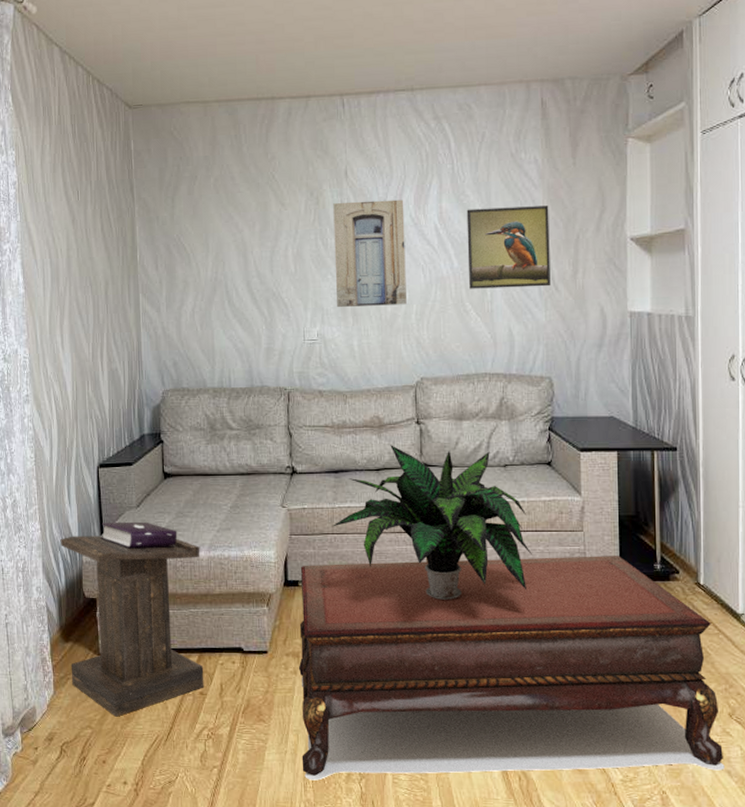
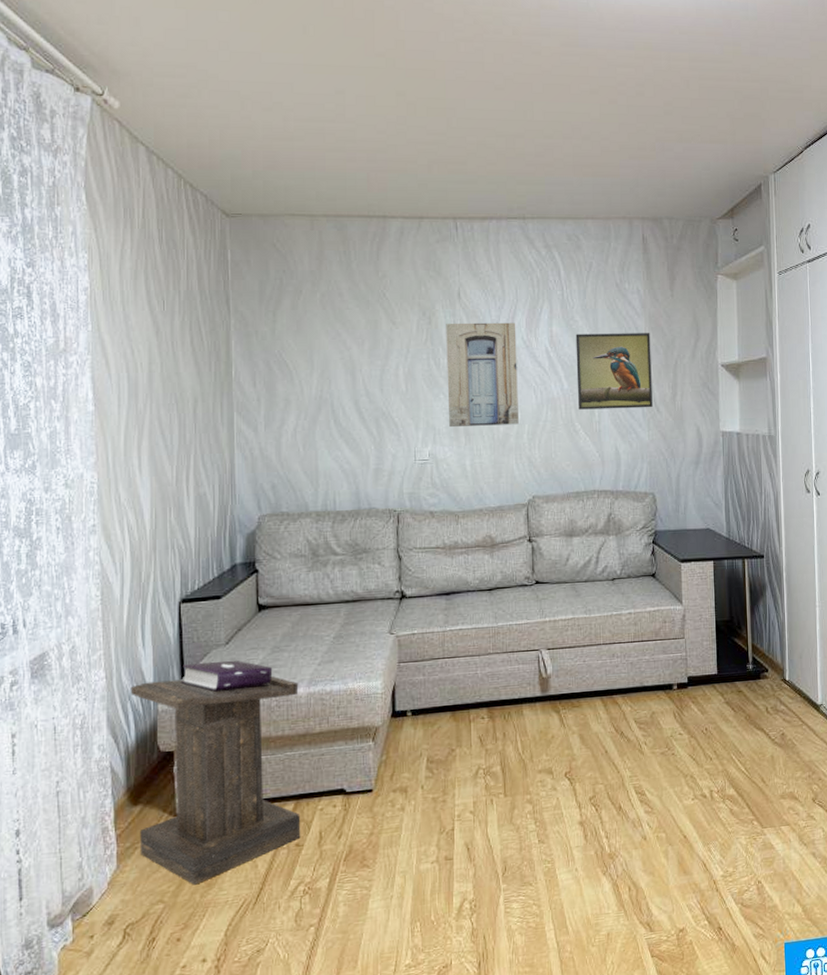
coffee table: present [299,556,725,781] -> none [407,659,810,924]
potted plant: present [332,445,533,600] -> none [443,564,640,717]

